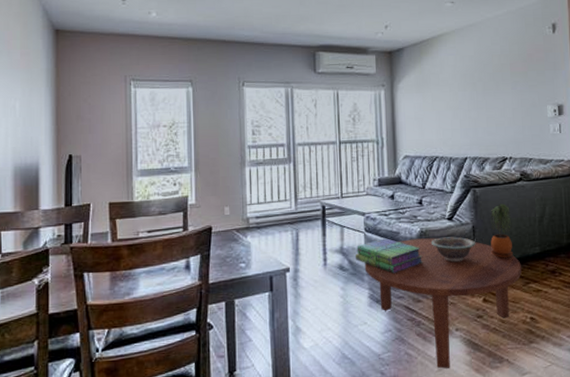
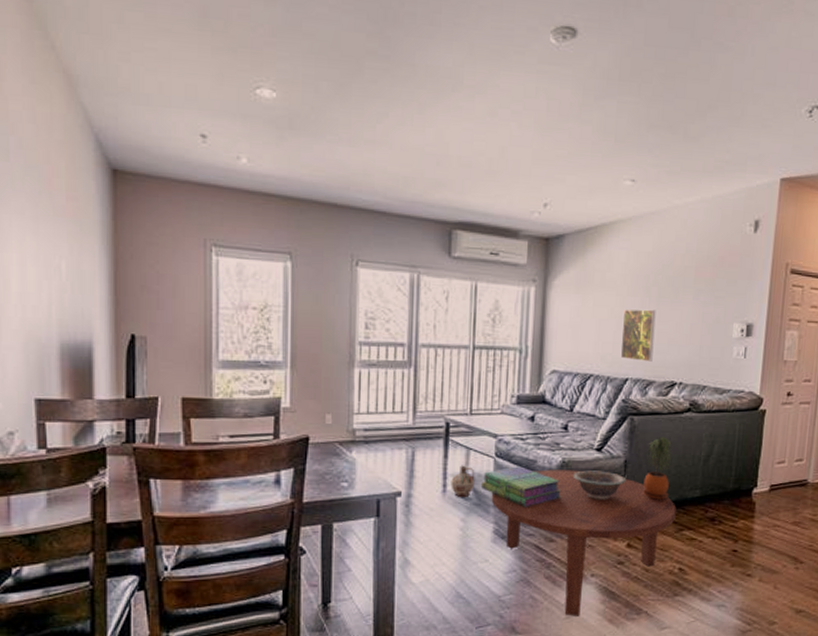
ceramic jug: none [330,241,350,269] -> present [451,465,475,497]
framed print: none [456,100,485,143] -> present [620,309,656,362]

